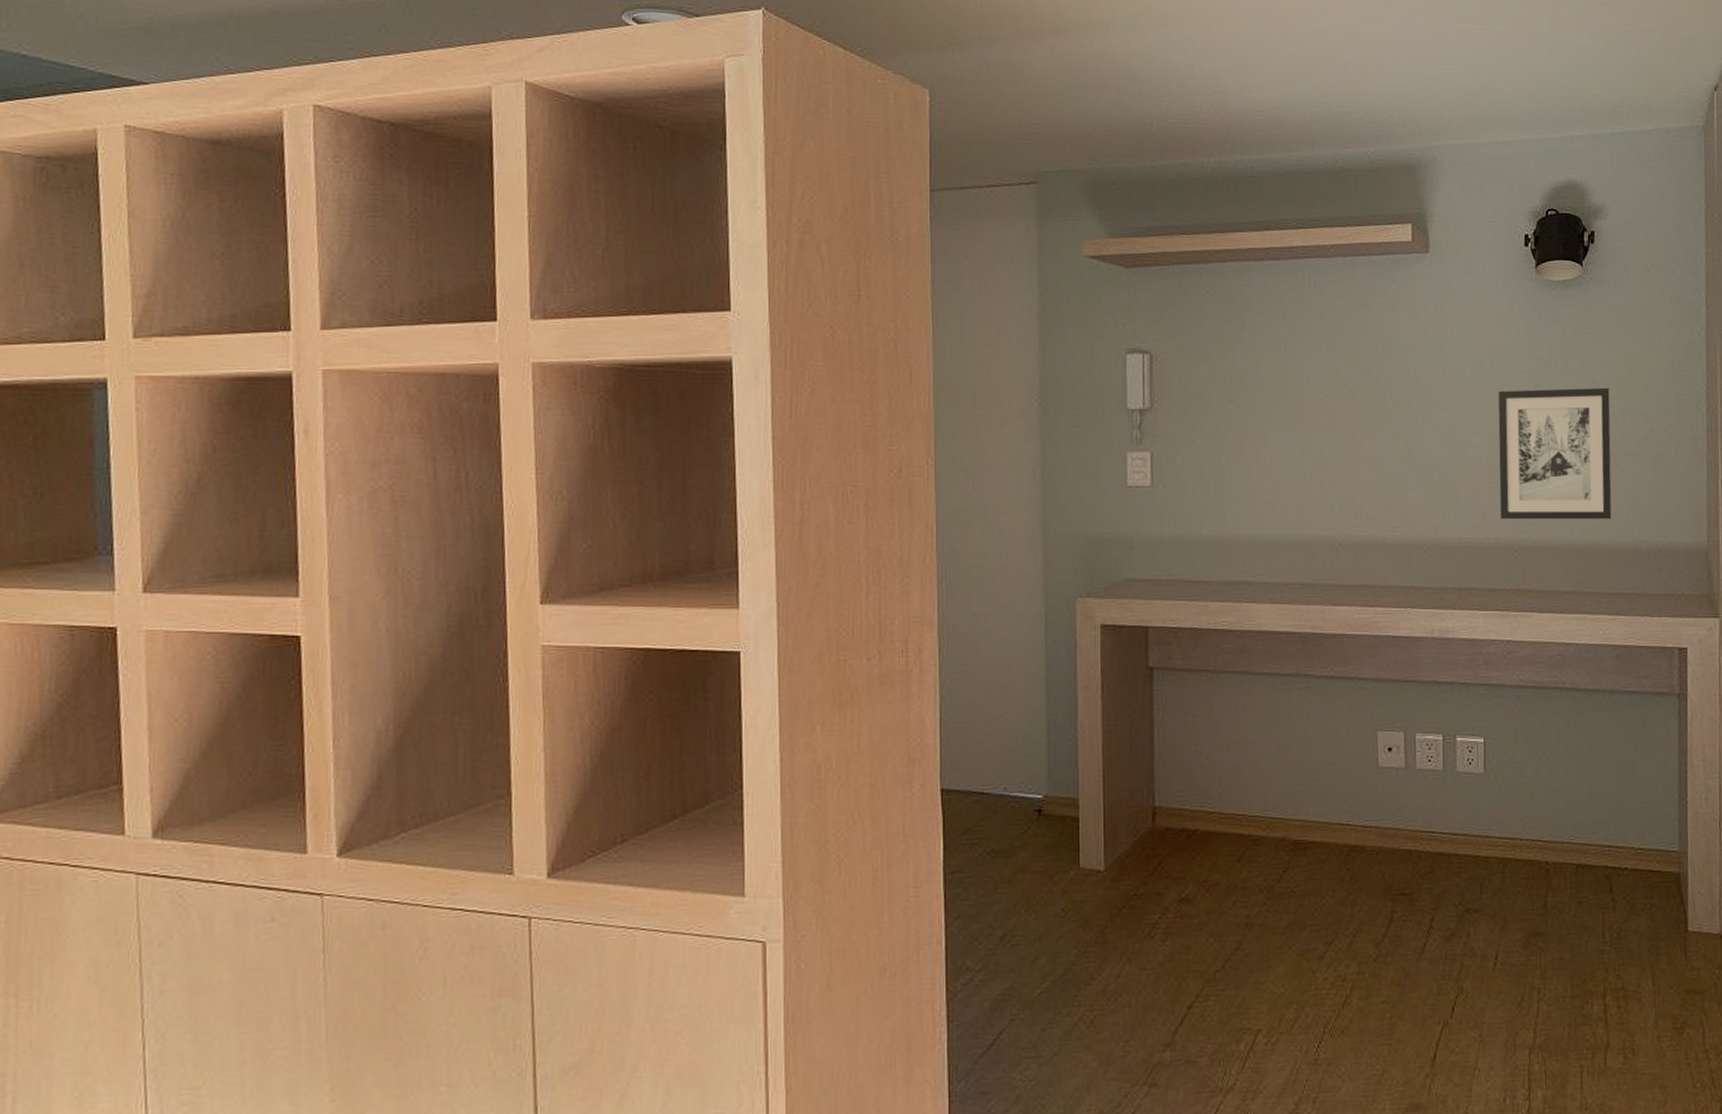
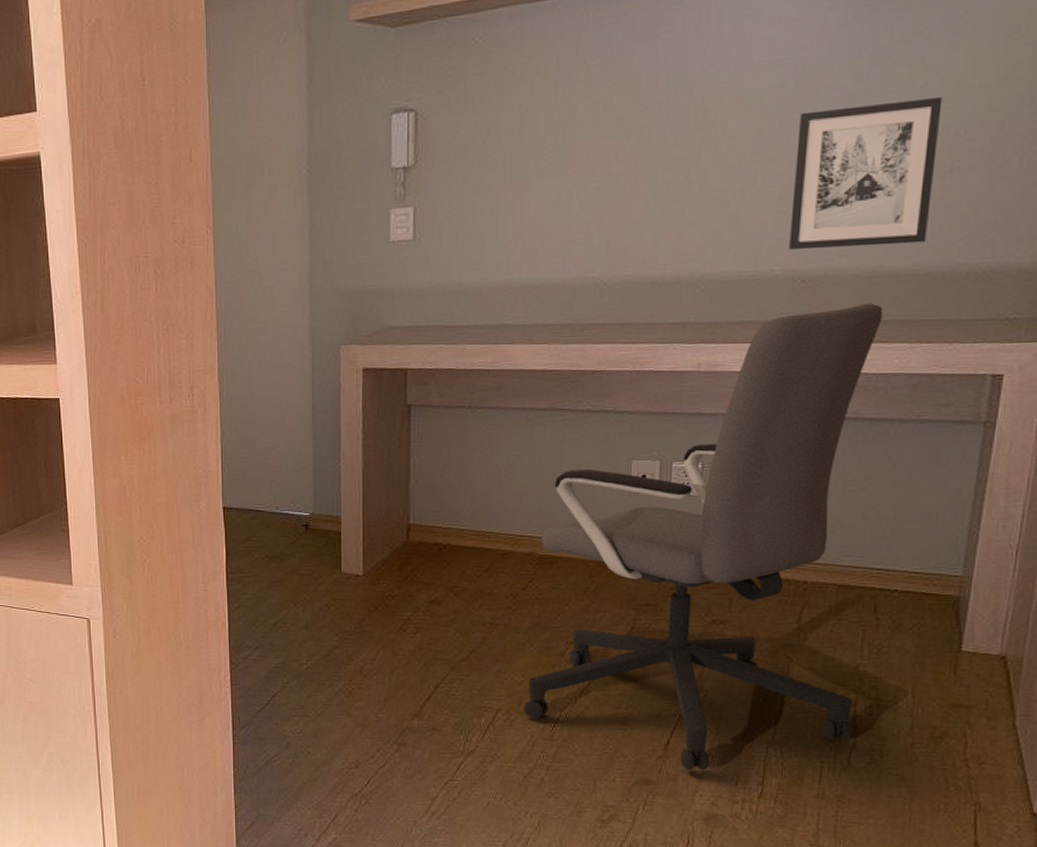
office chair: none [1285,575,1605,1089] -> present [523,303,883,771]

